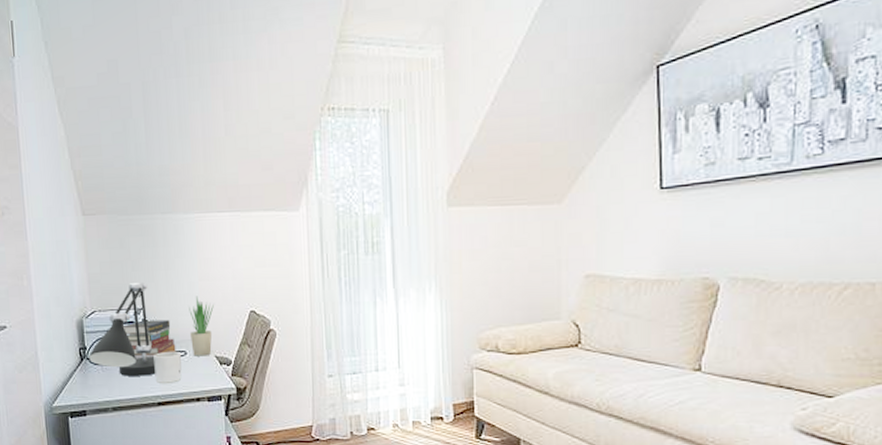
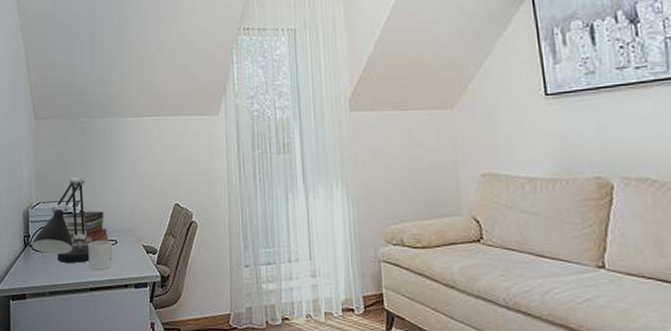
potted plant: present [189,296,214,356] -> none [121,190,143,245]

